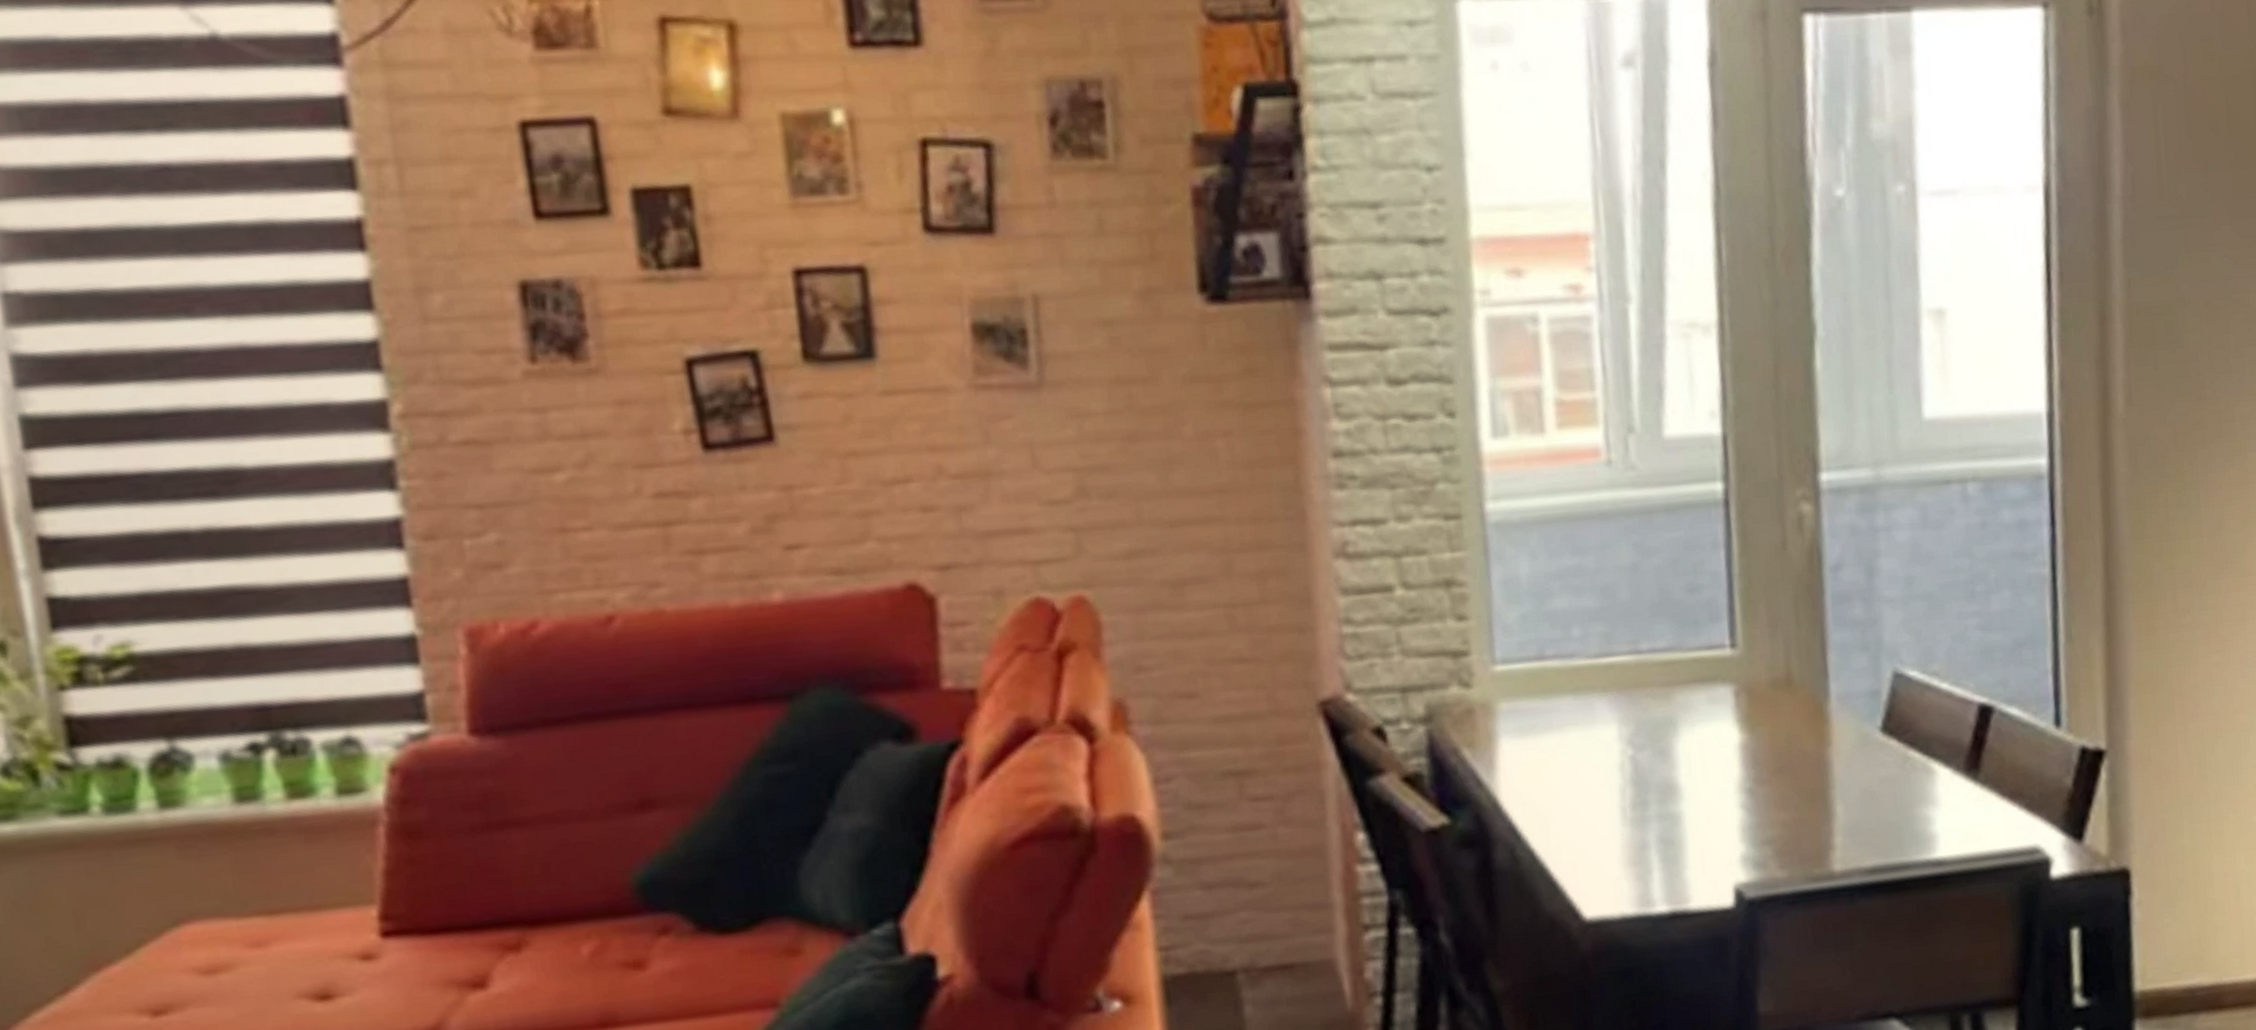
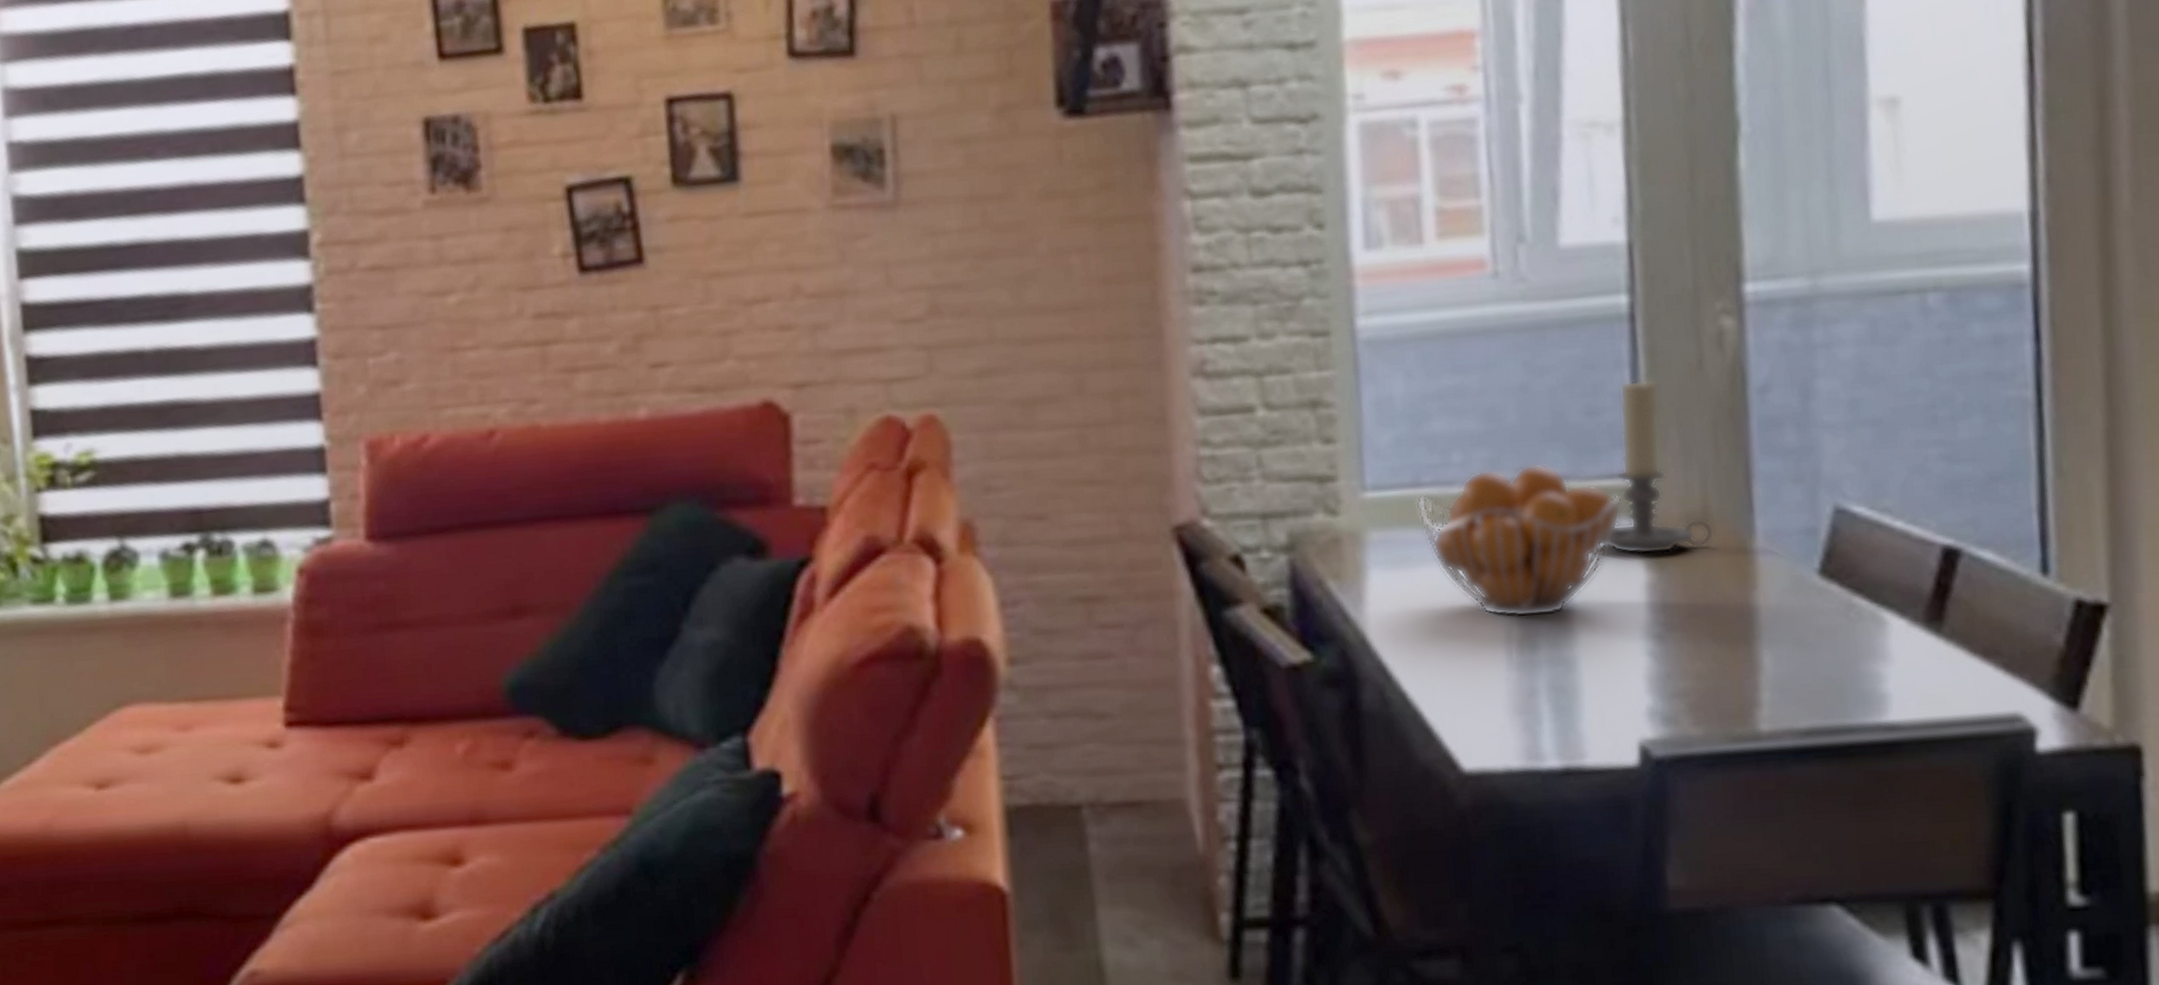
fruit basket: none [1541,637,1720,778] -> present [1416,463,1623,618]
candle holder: none [1701,559,1796,718] -> present [1600,379,1715,555]

